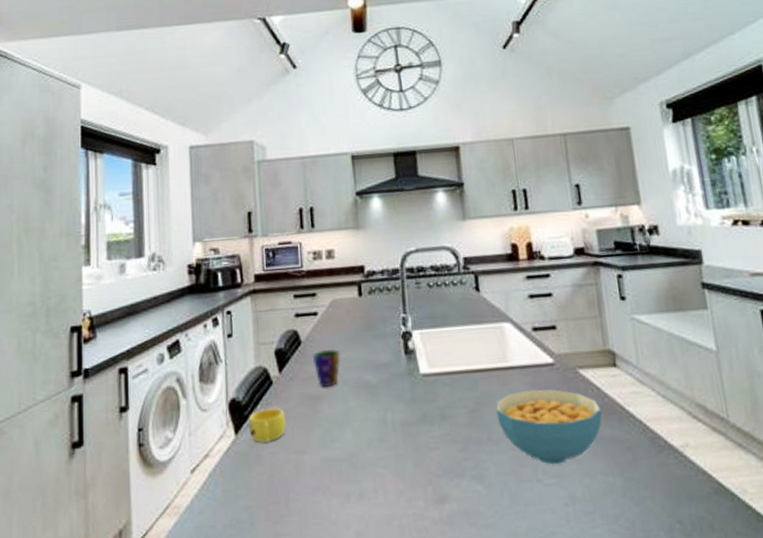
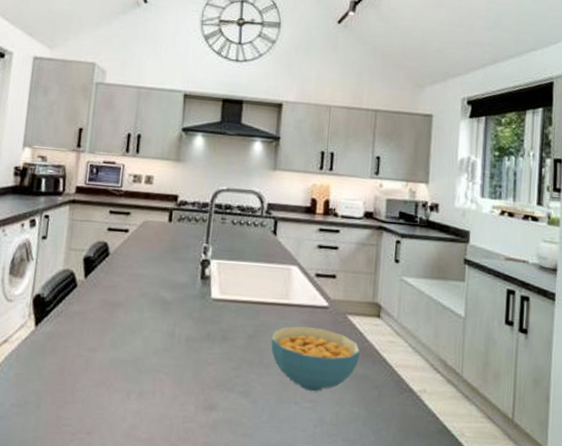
cup: present [249,408,286,444] -> none [48,308,84,338]
cup: present [312,348,340,388] -> none [117,263,143,297]

